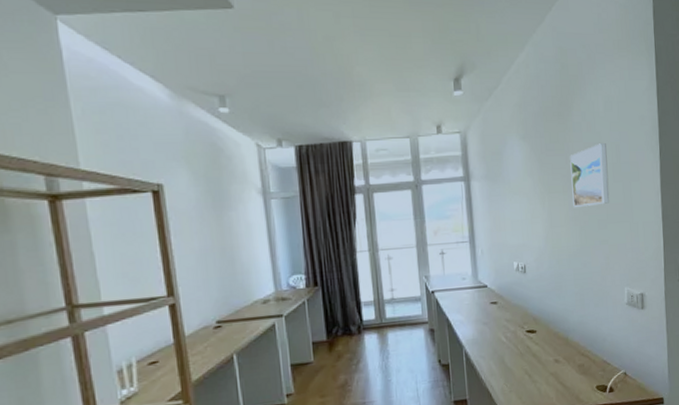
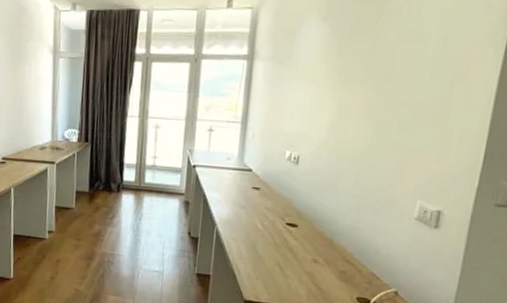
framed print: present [570,143,610,208] -> none [370,32,431,103]

